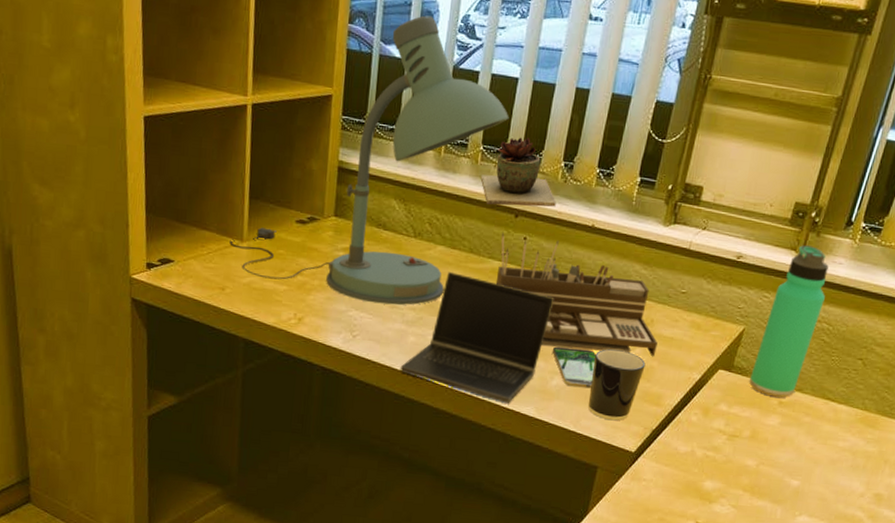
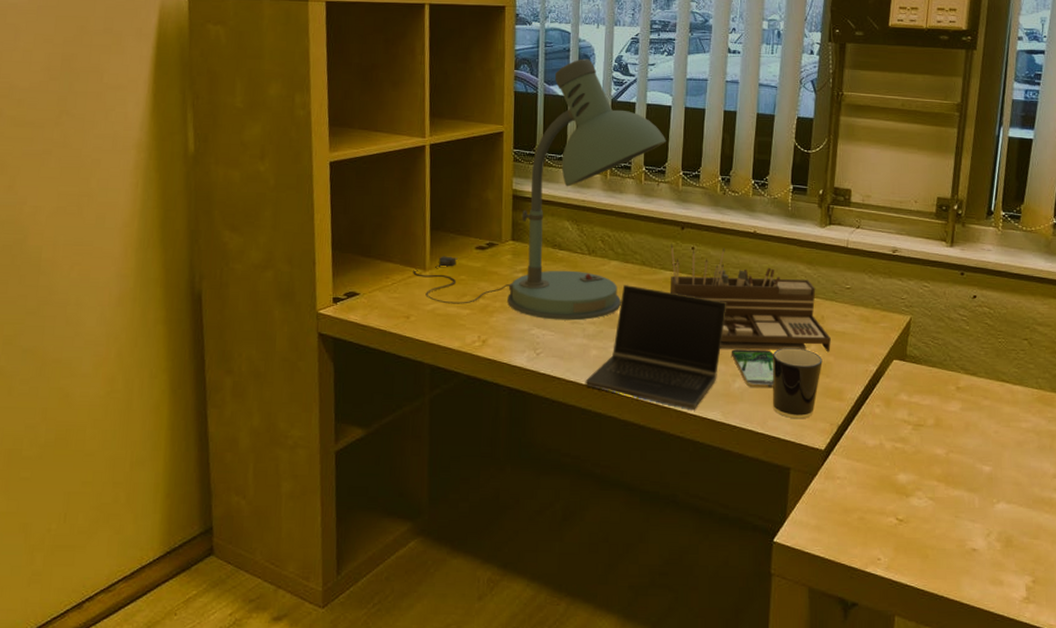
succulent plant: present [480,137,556,207] -> none [646,157,718,220]
thermos bottle: present [748,245,829,398] -> none [924,236,981,383]

